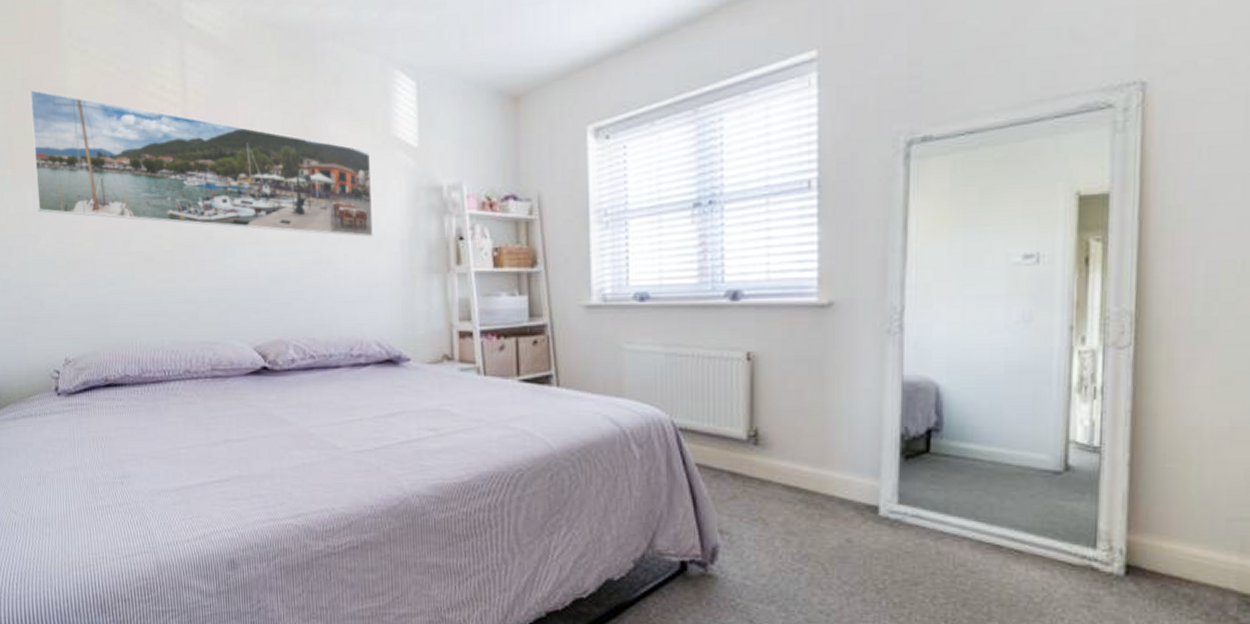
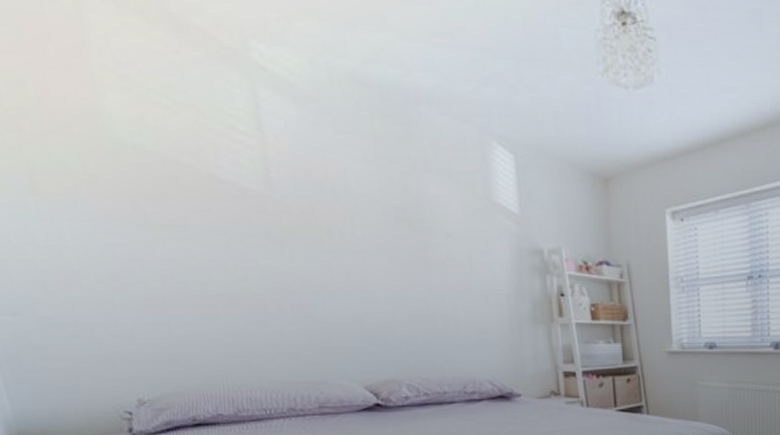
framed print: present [29,89,373,238] -> none [49,109,480,291]

